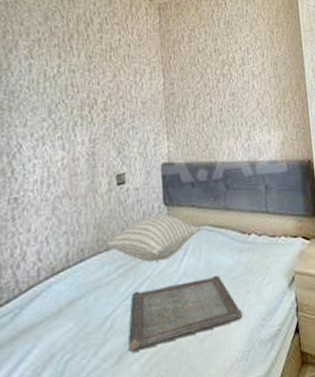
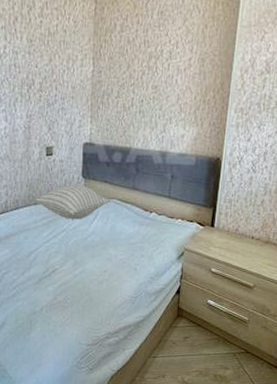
serving tray: present [128,275,243,352] -> none [46,238,136,279]

